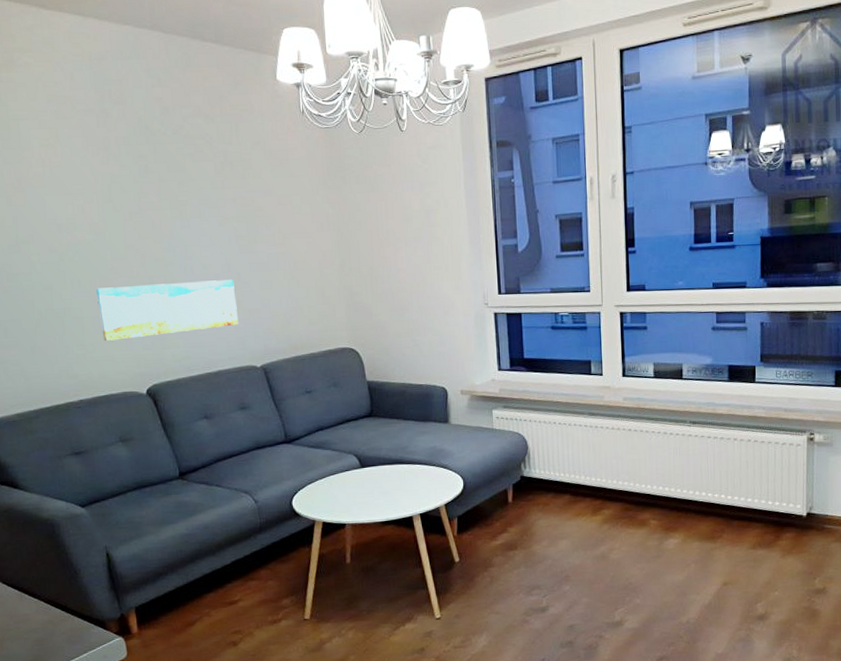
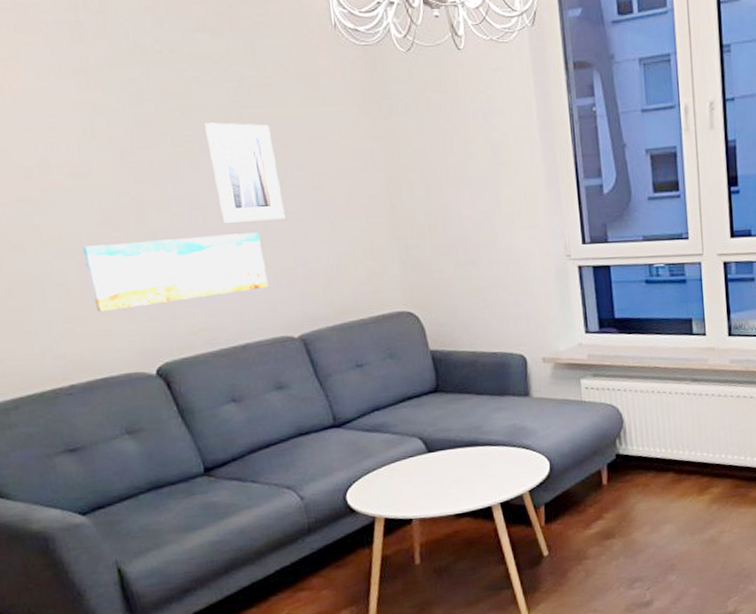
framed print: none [196,190,255,271] -> present [205,122,285,223]

